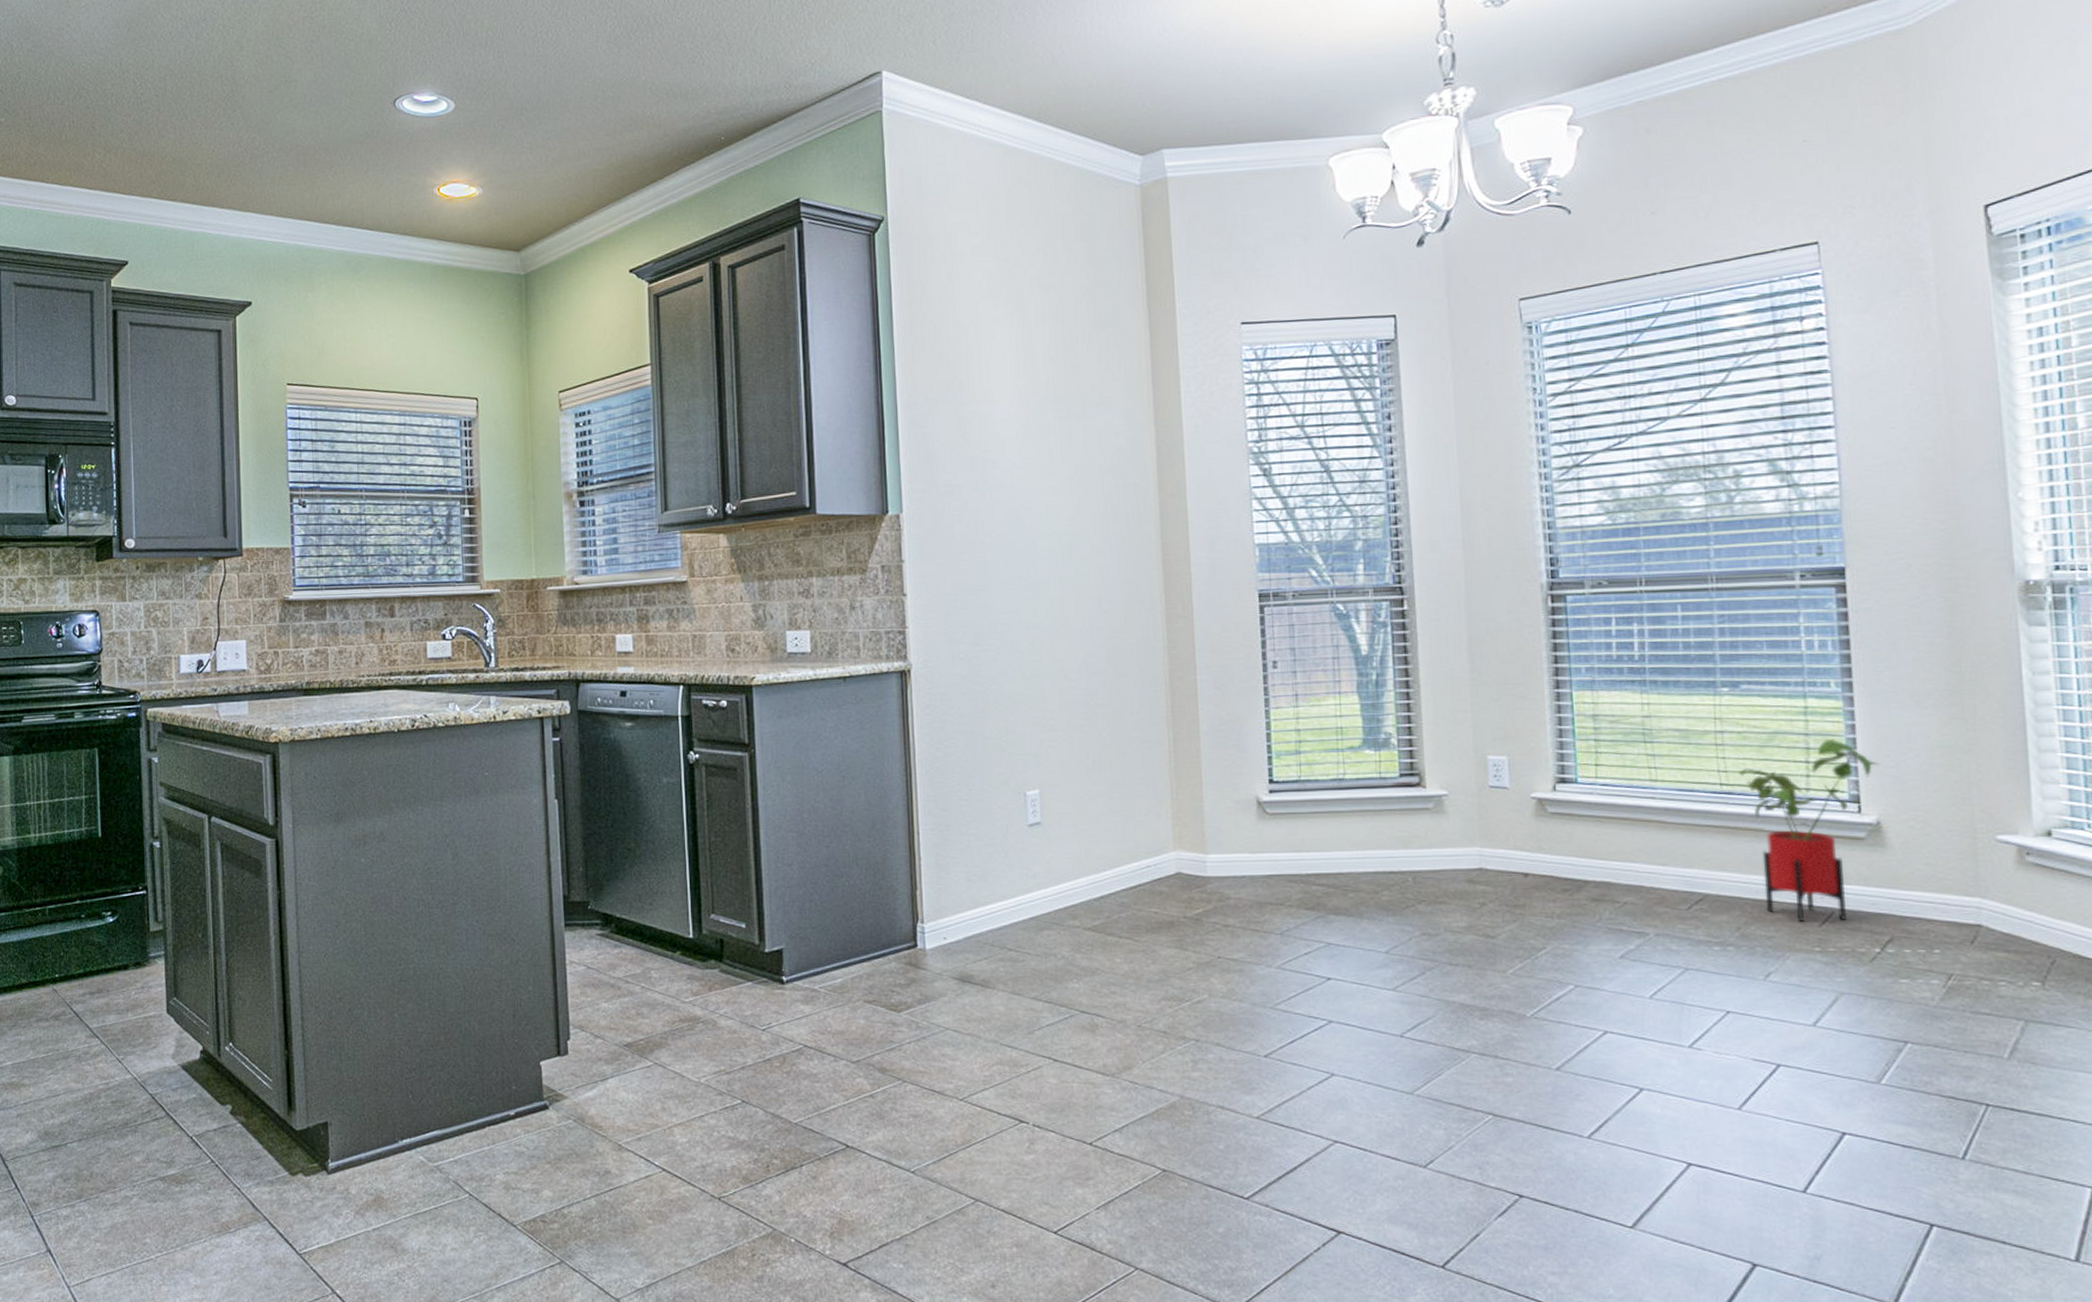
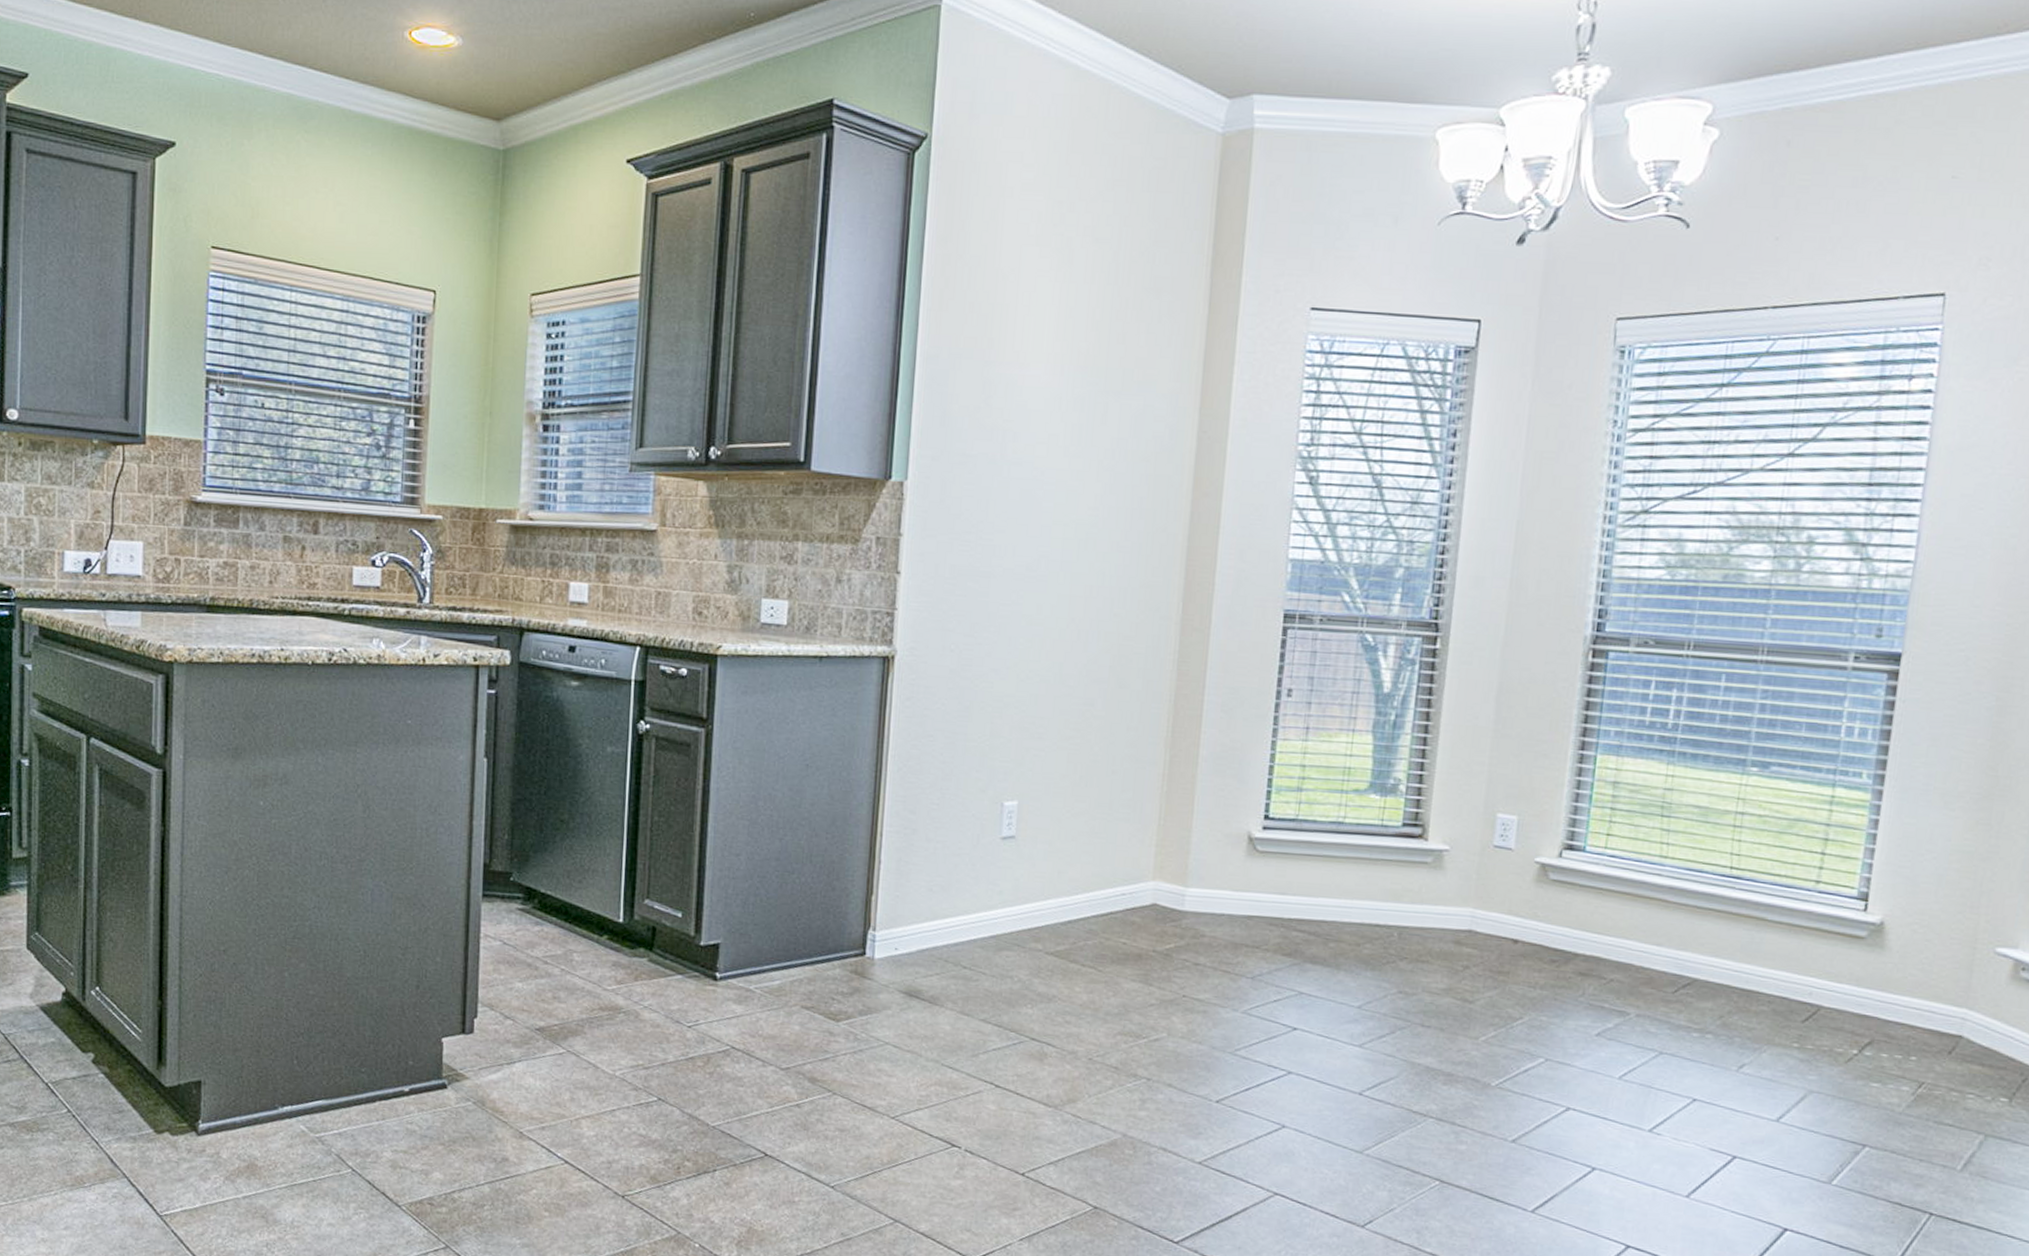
house plant: present [1739,738,1880,923] -> none [1751,831,1895,1020]

